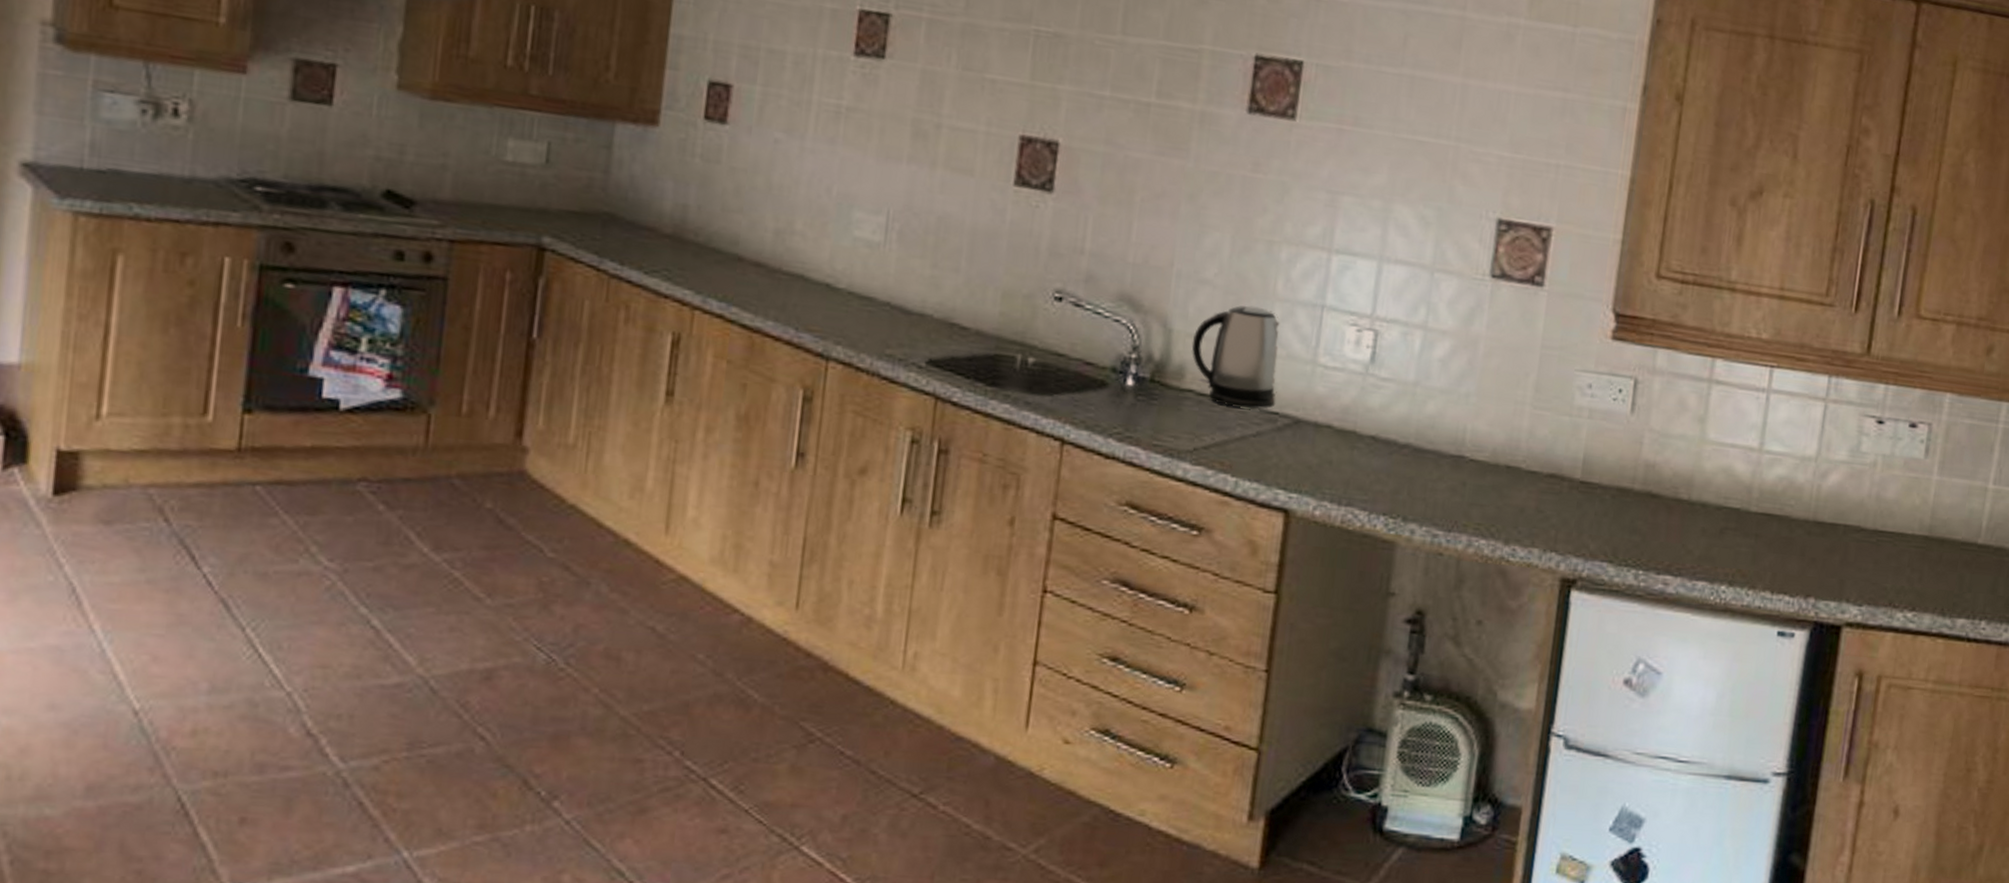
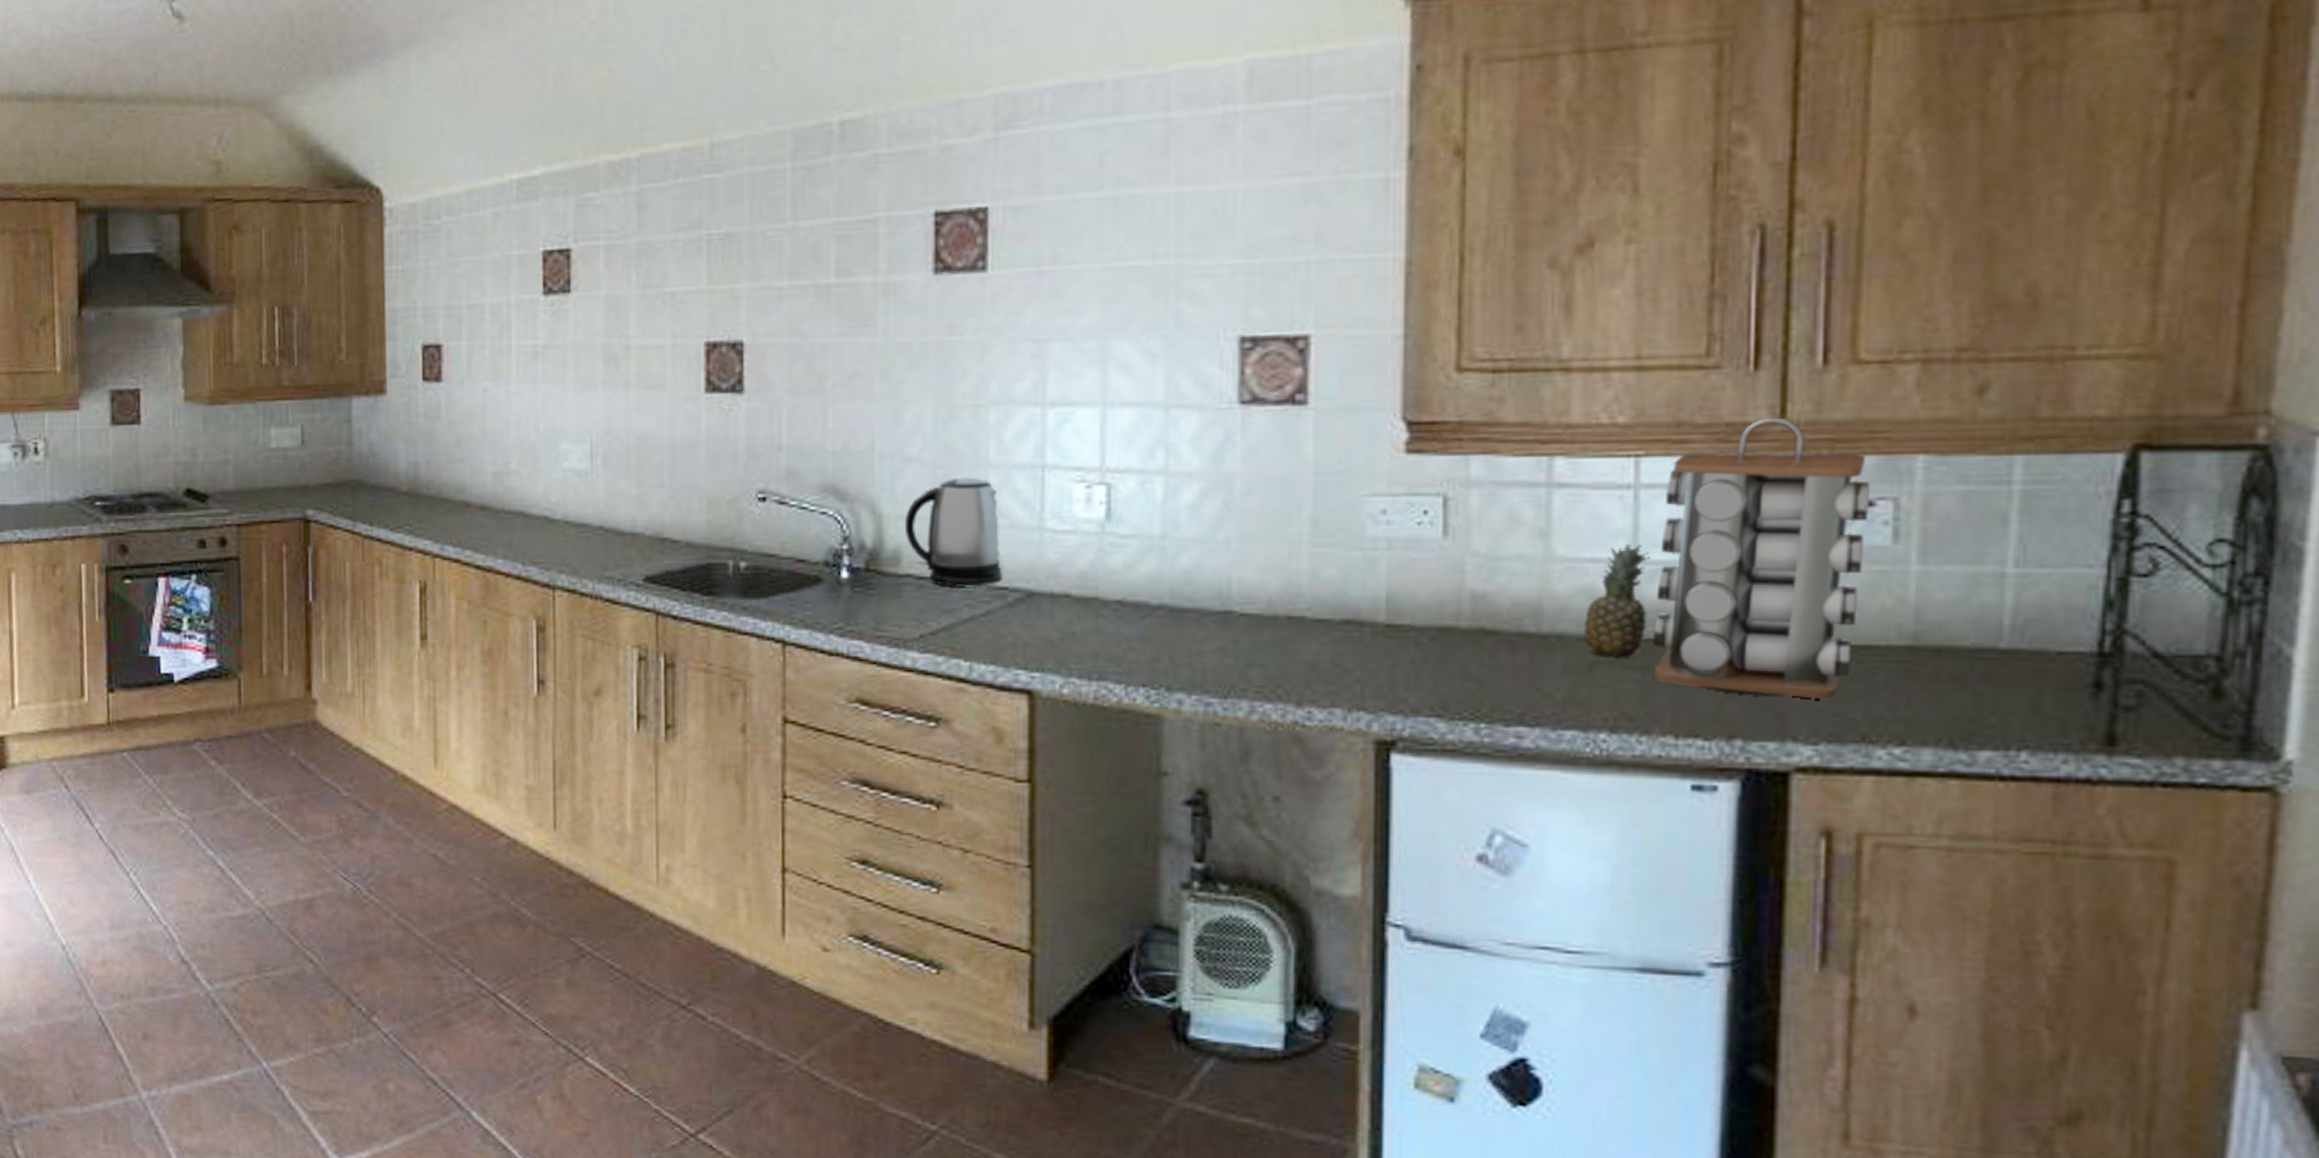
fruit: none [1719,435,1772,526] -> present [1583,543,1652,658]
spice rack: none [1763,349,1916,572] -> present [1652,417,1870,700]

